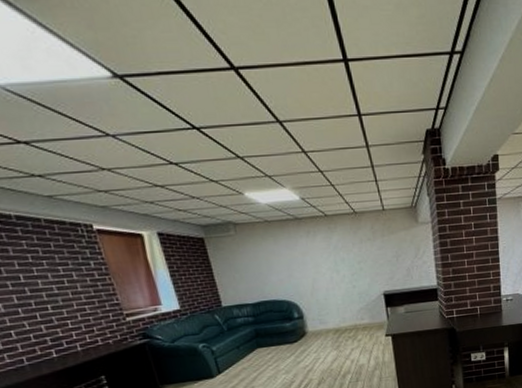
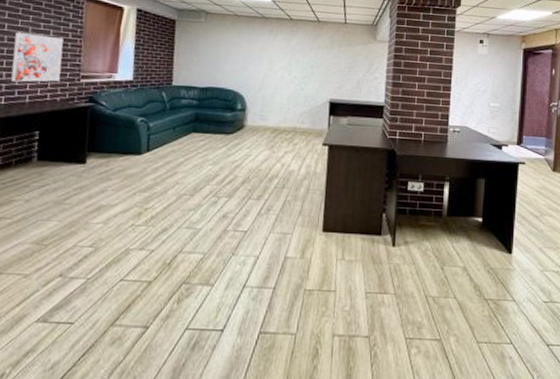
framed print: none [35,279,104,334] -> present [11,31,64,82]

